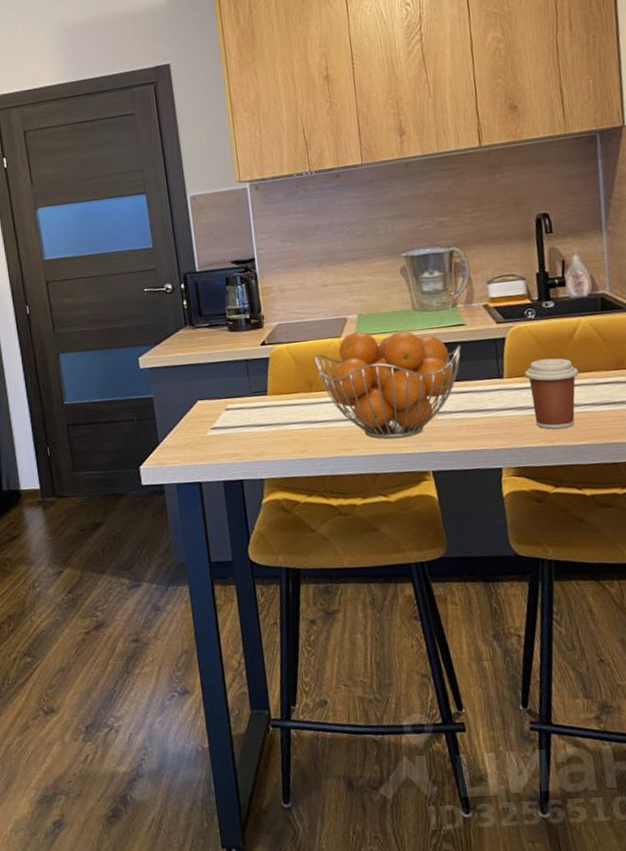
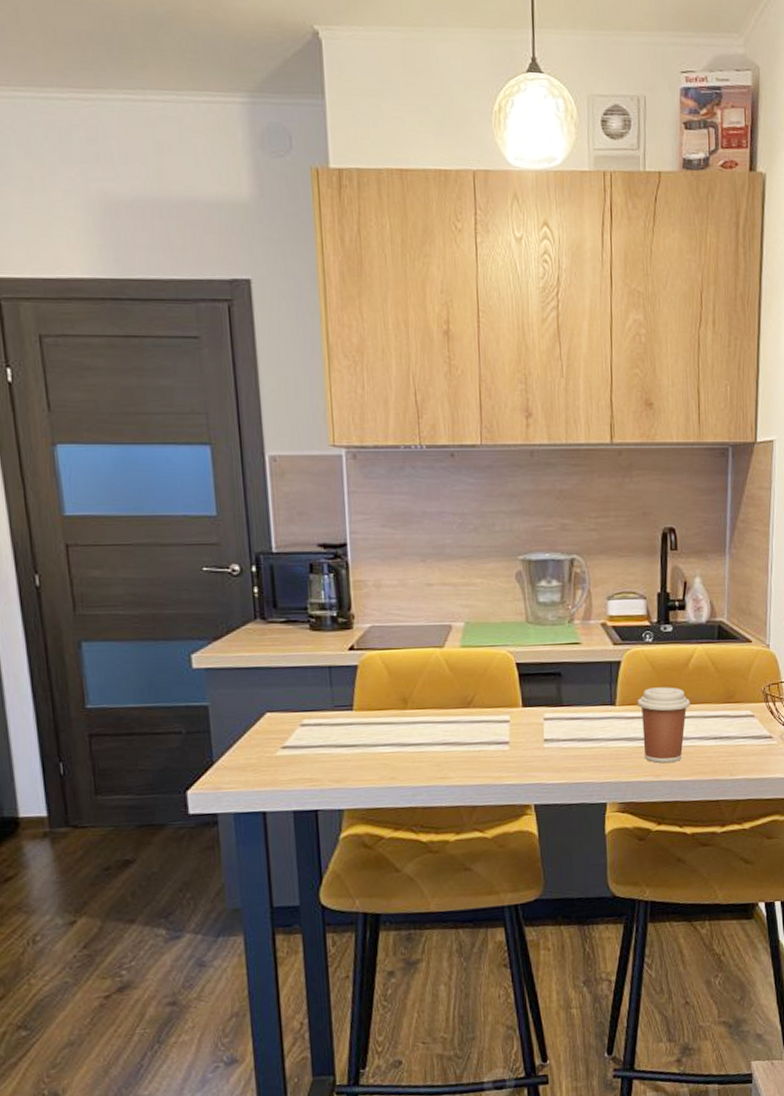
fruit basket: present [315,331,462,439] -> none [412,642,575,768]

